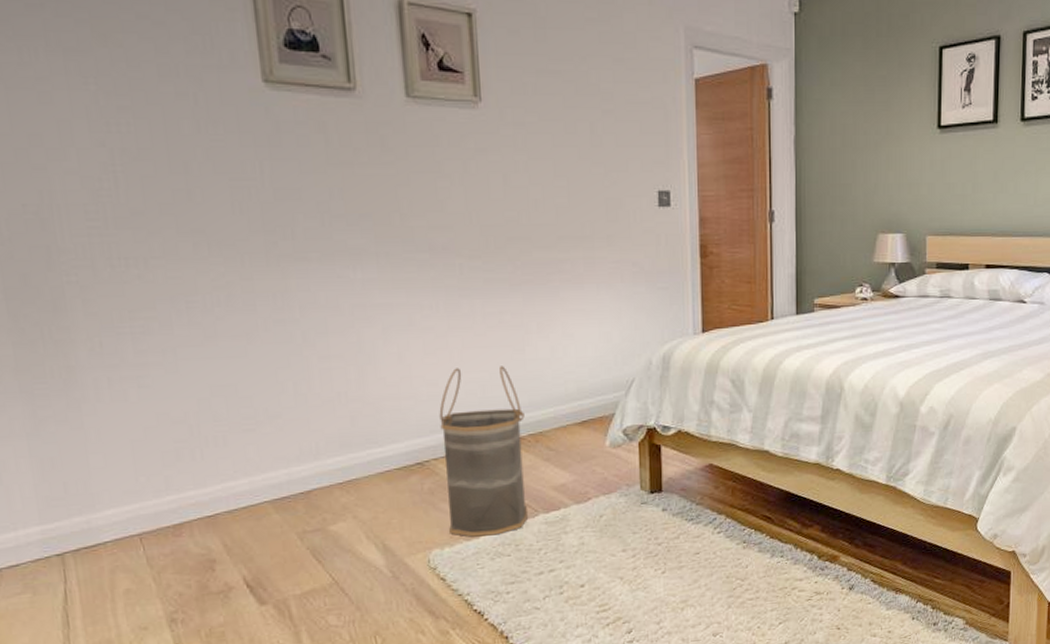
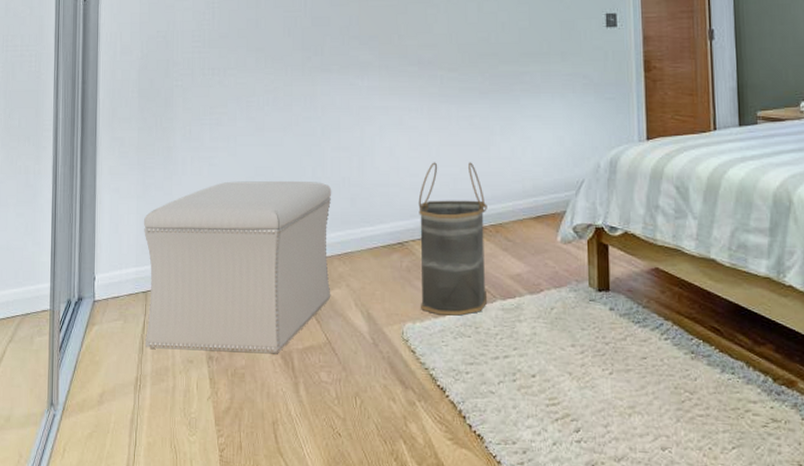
ottoman: none [43,399,334,623] -> present [144,180,332,354]

